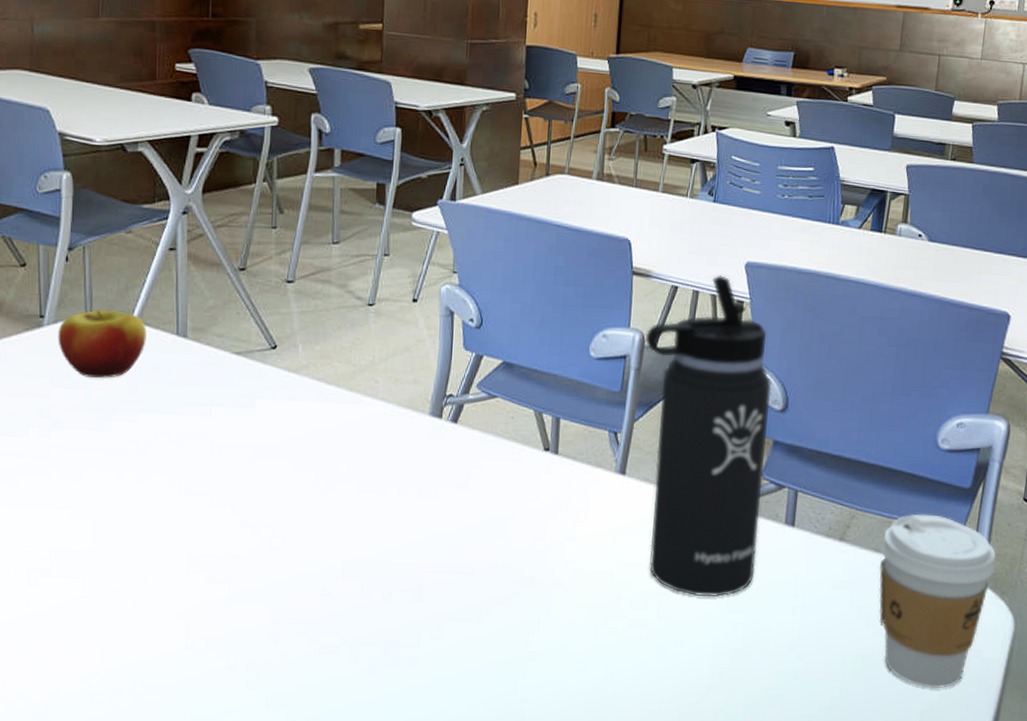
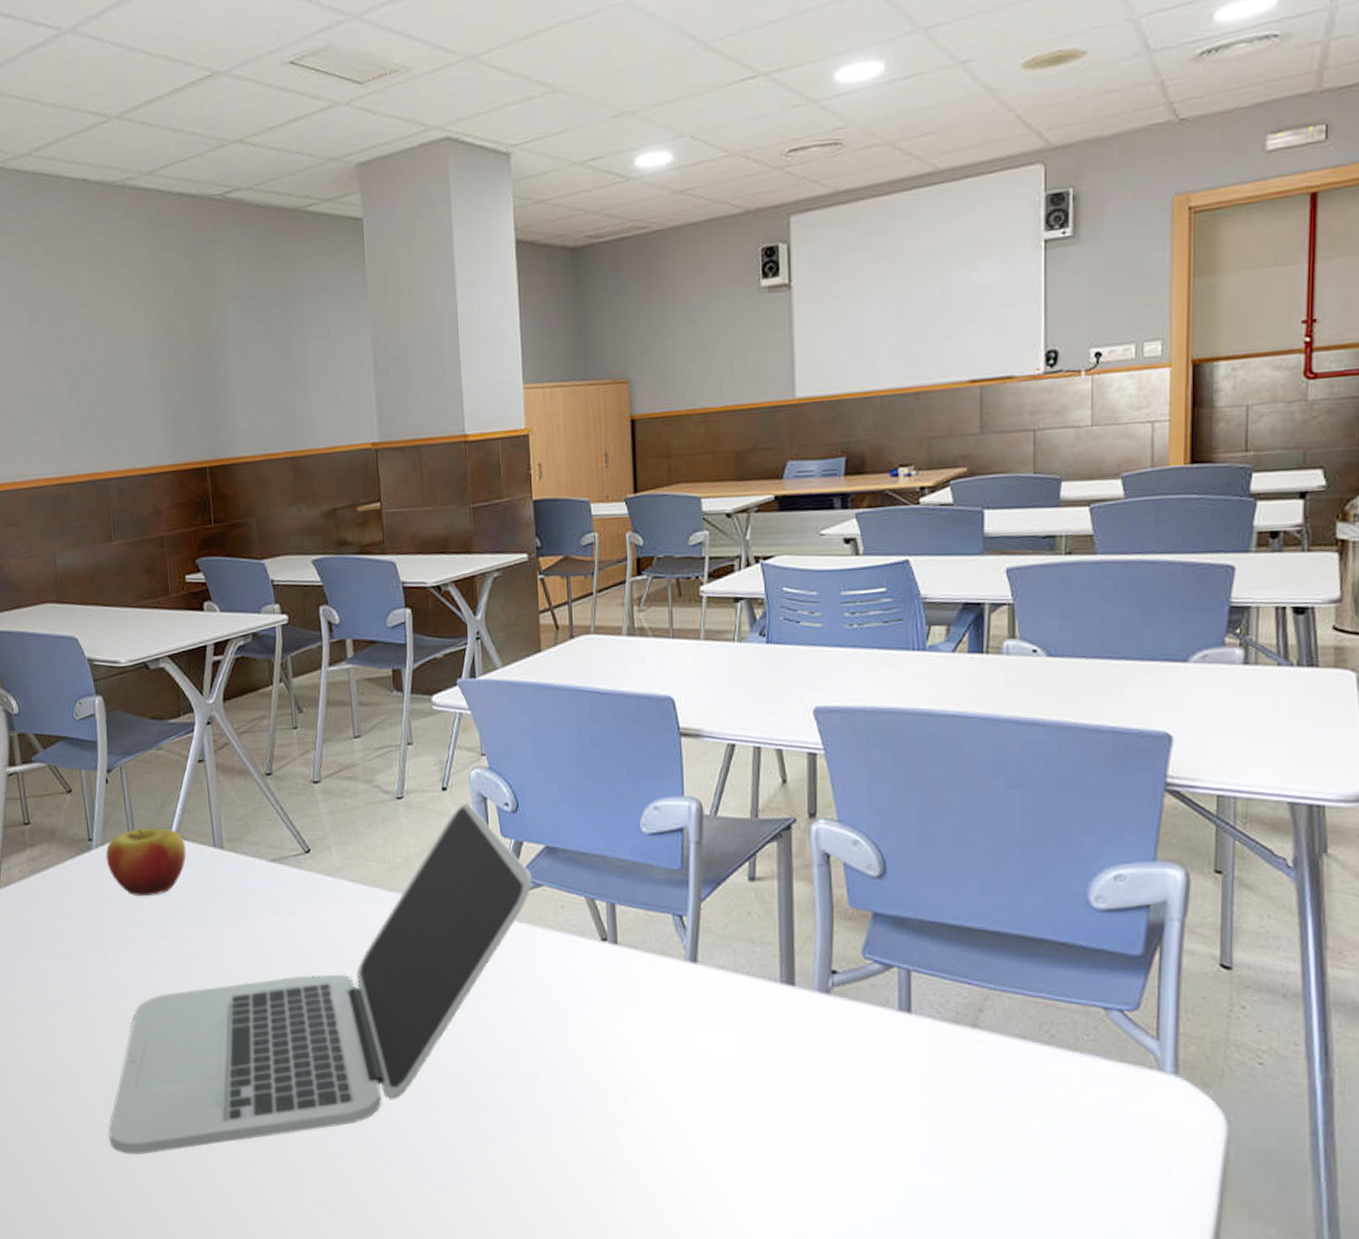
laptop: none [30,316,488,637] -> present [108,803,532,1155]
thermos bottle: present [644,275,772,597] -> none [702,726,866,1098]
coffee cup: present [879,514,996,688] -> none [1028,990,1191,1206]

